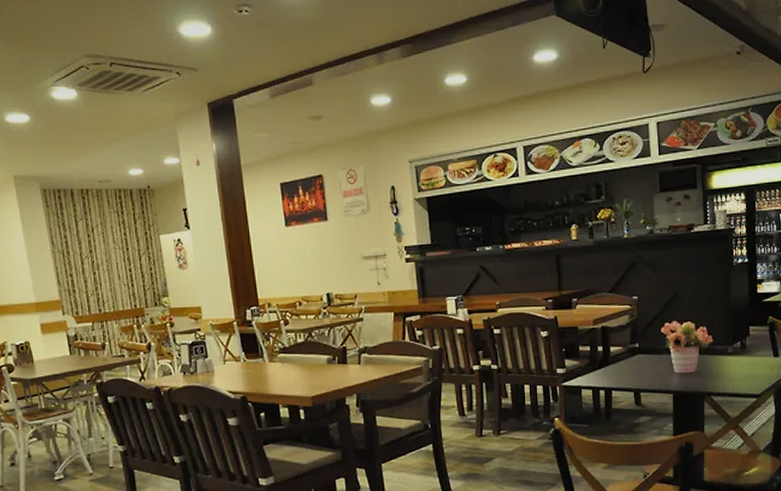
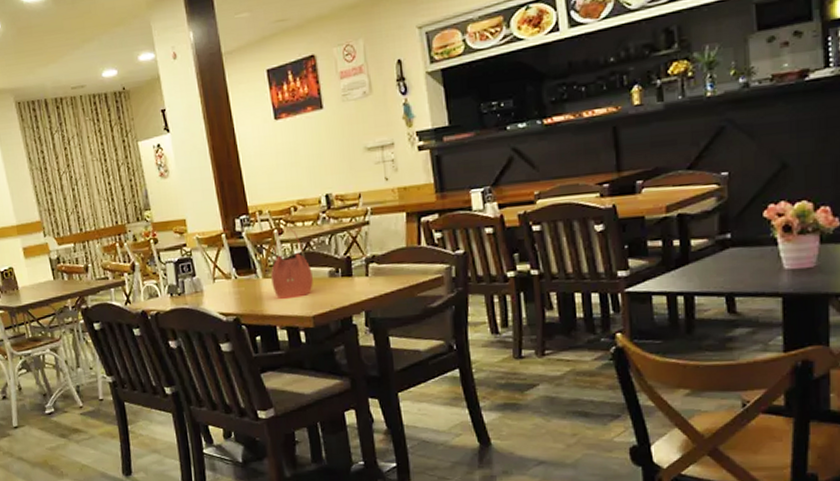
handbag: none [276,320,313,381] -> present [271,228,313,299]

